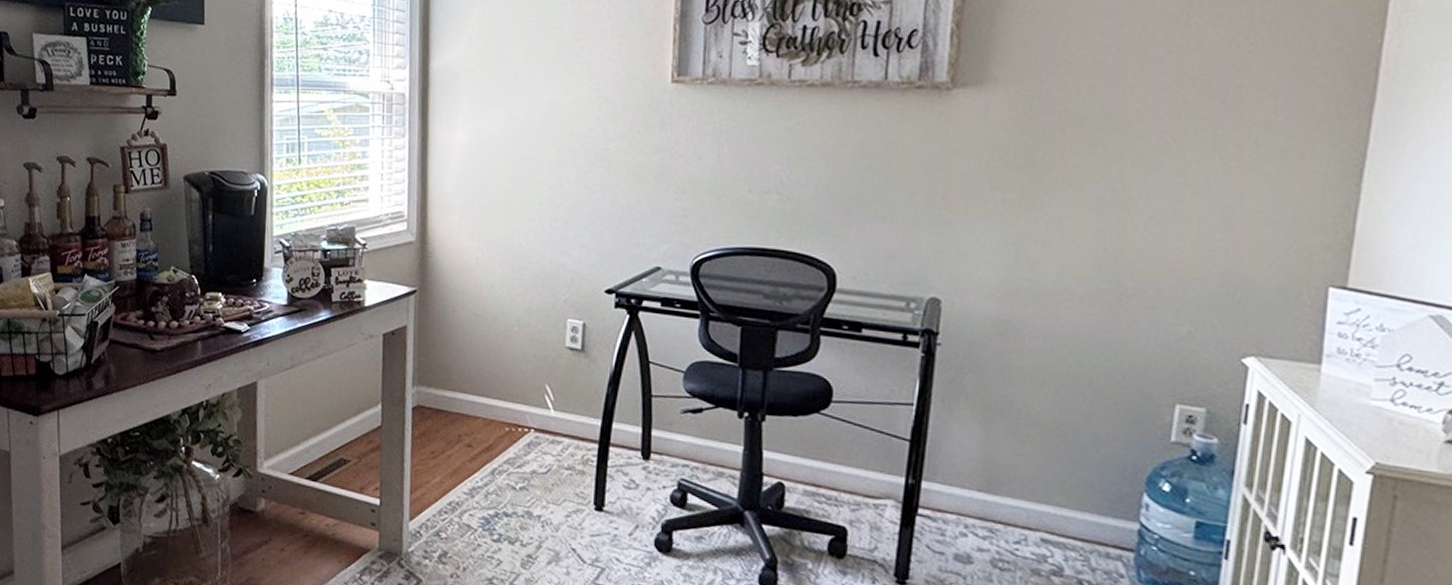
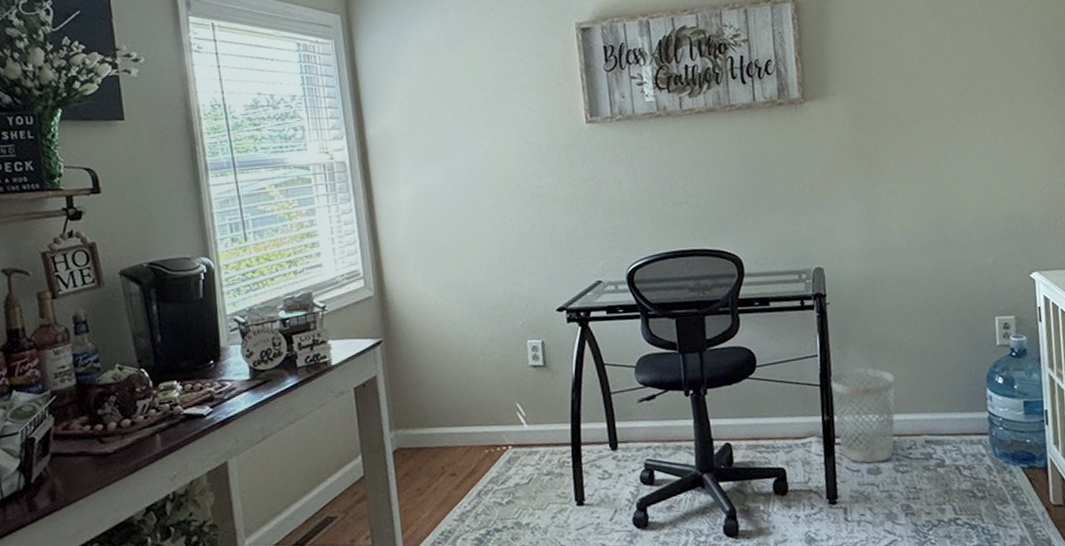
wastebasket: none [923,428,1014,550] -> present [830,367,895,463]

